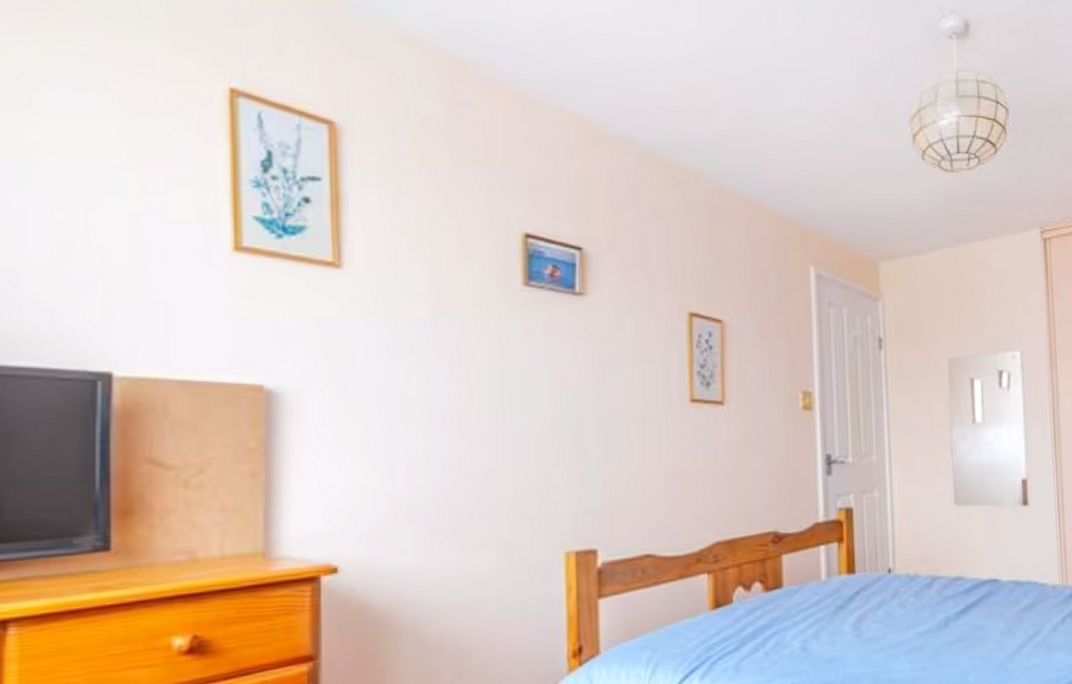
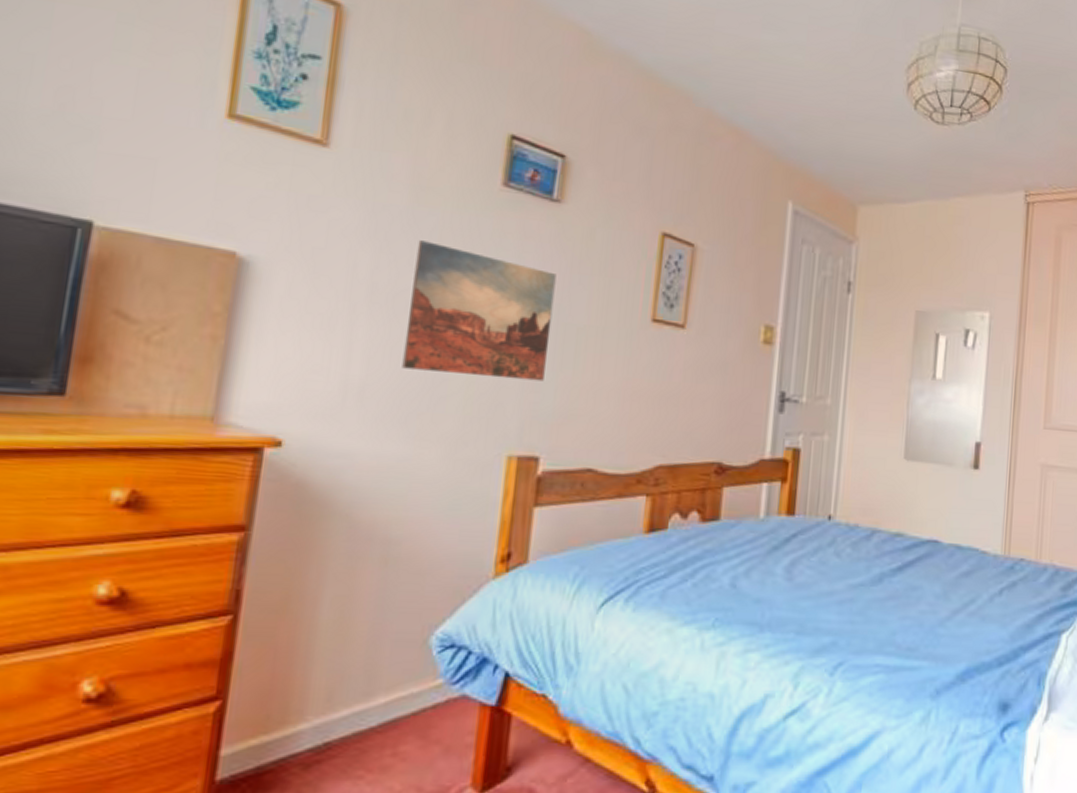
wall art: none [446,350,592,480] -> present [402,240,557,382]

